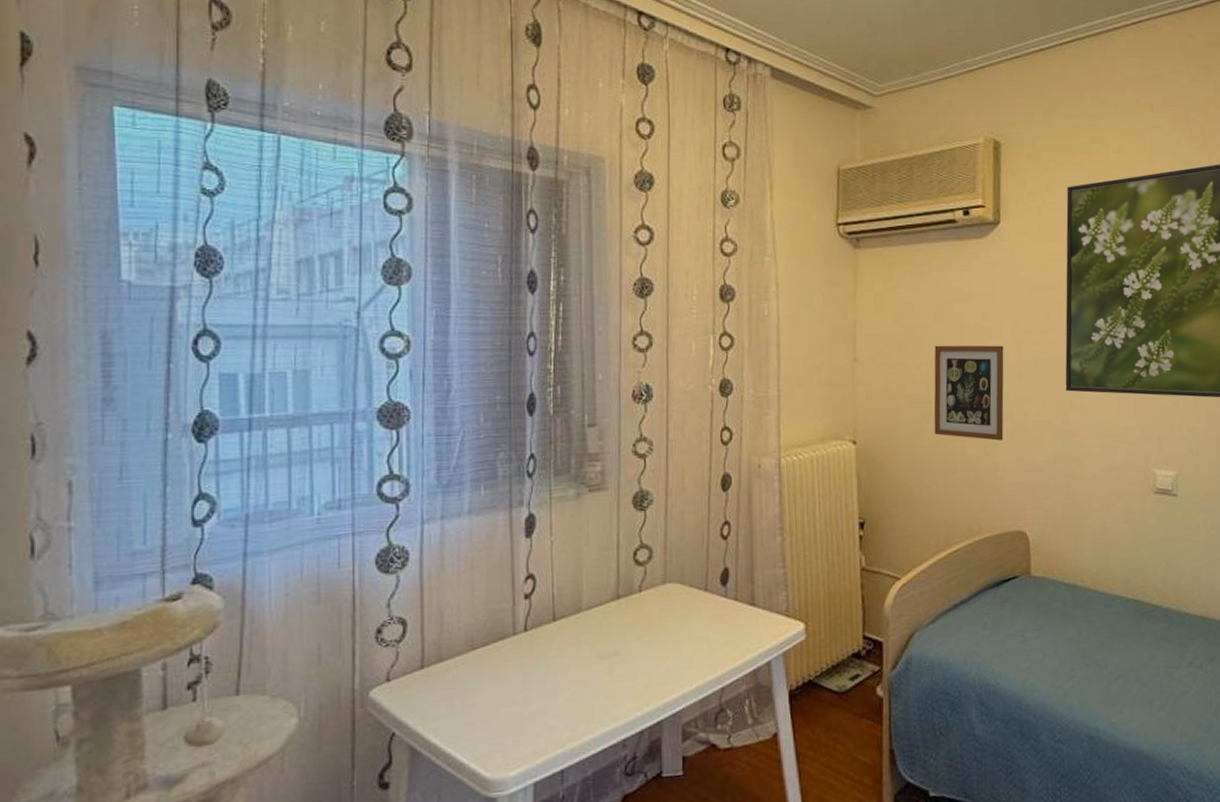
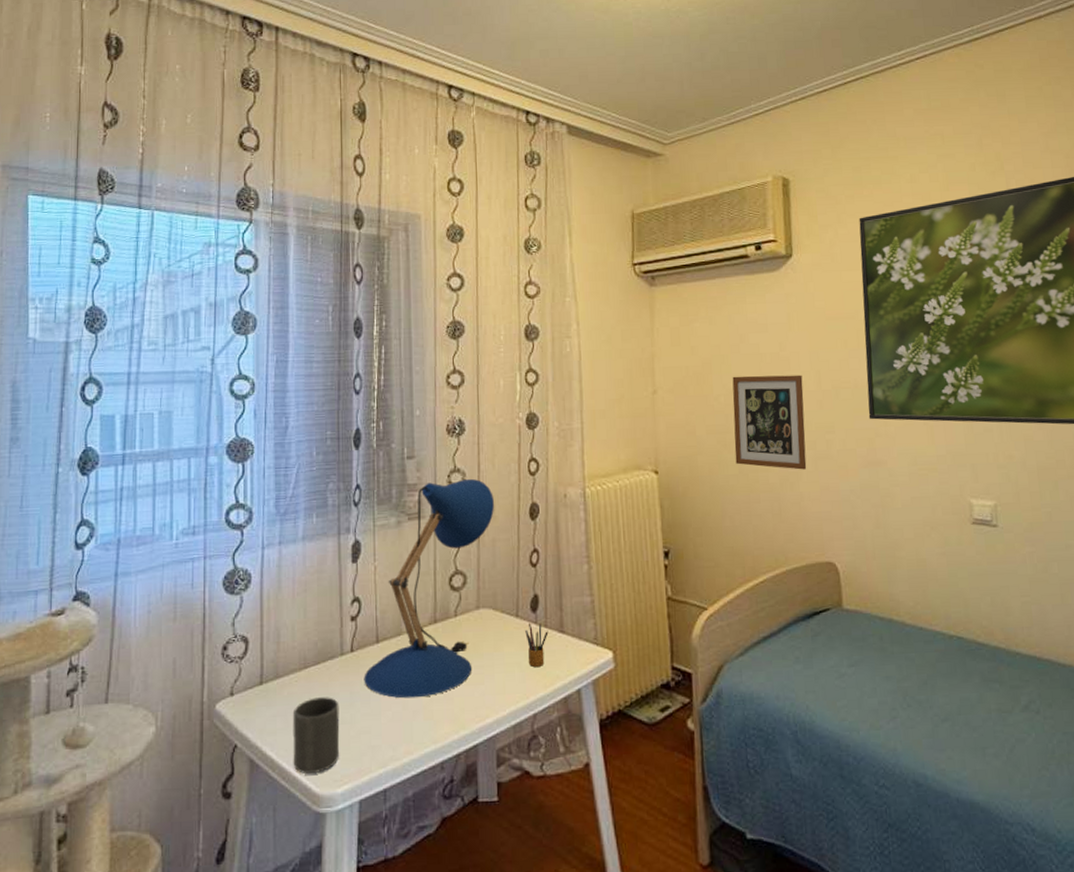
mug: none [458,679,512,759] -> present [292,697,340,775]
desk lamp: none [539,448,684,677] -> present [364,478,495,699]
pencil box: none [714,595,739,641] -> present [525,622,549,667]

